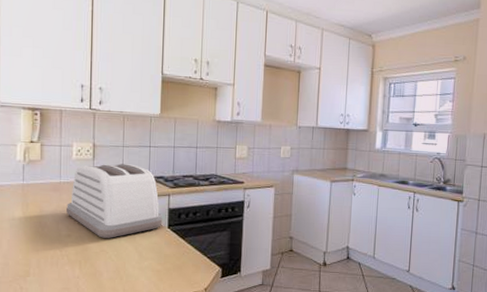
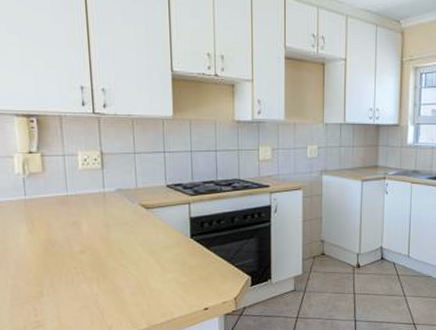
toaster: present [66,164,163,238] -> none [77,172,184,252]

